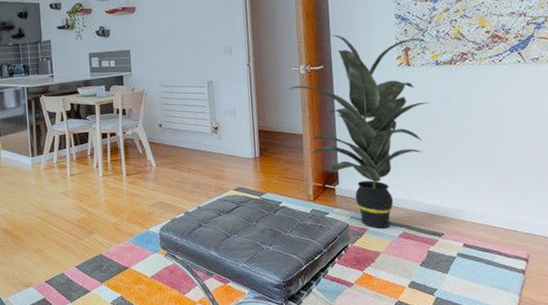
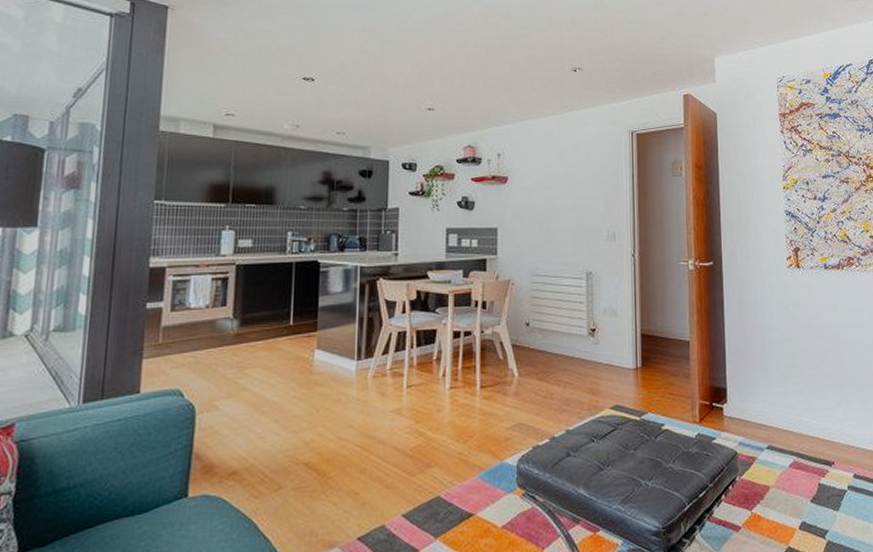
indoor plant: present [287,35,431,229] -> none [674,228,820,457]

